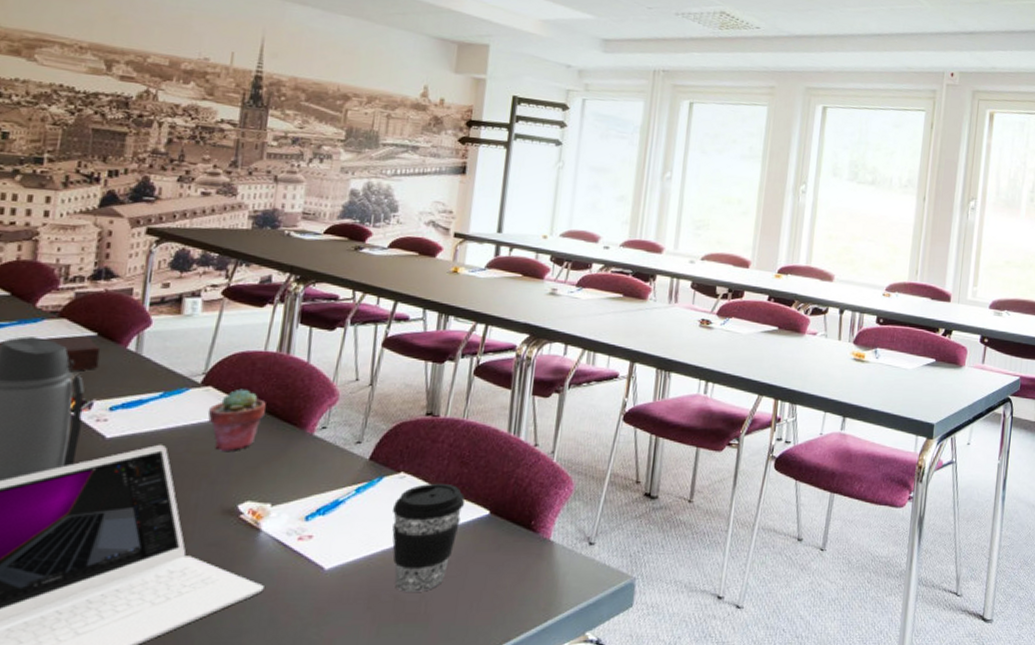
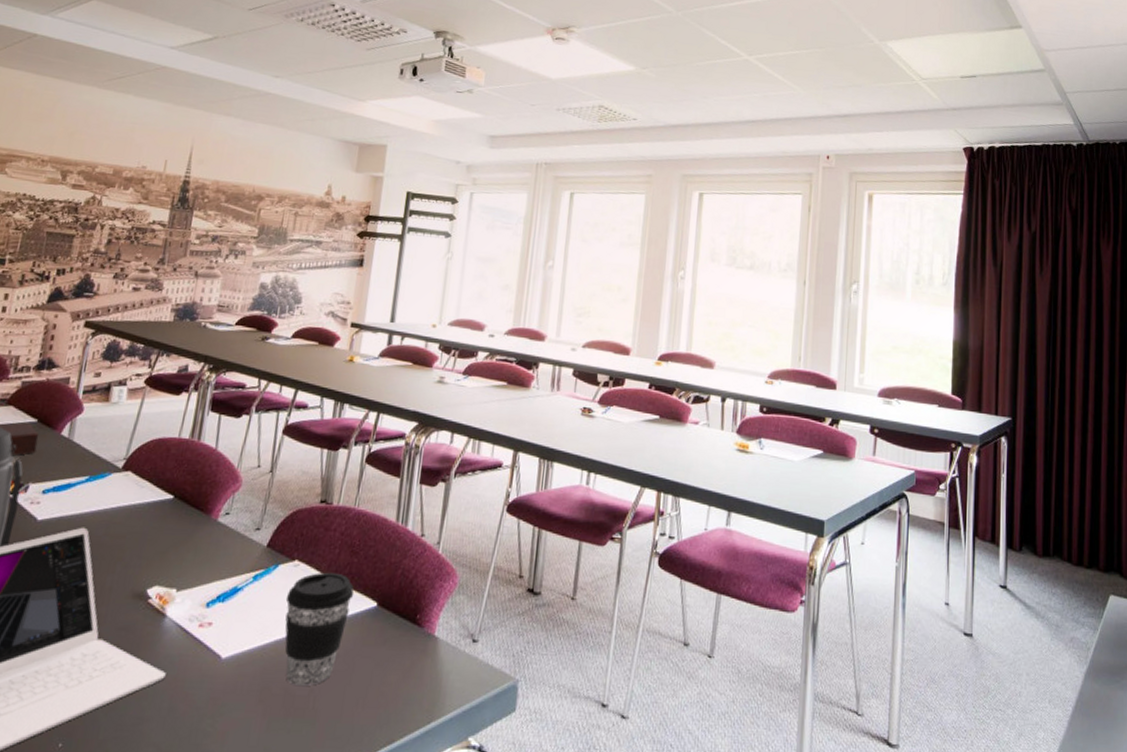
potted succulent: present [207,388,266,452] -> none [125,474,177,536]

